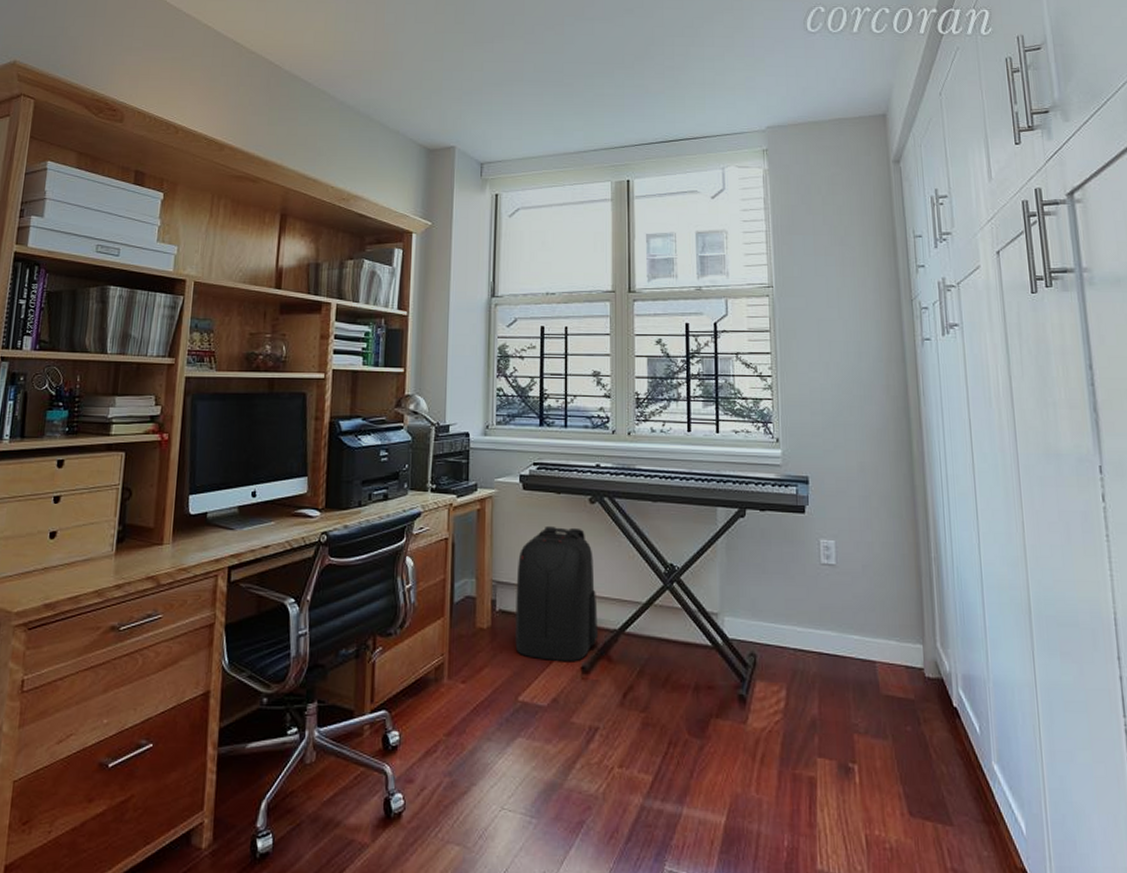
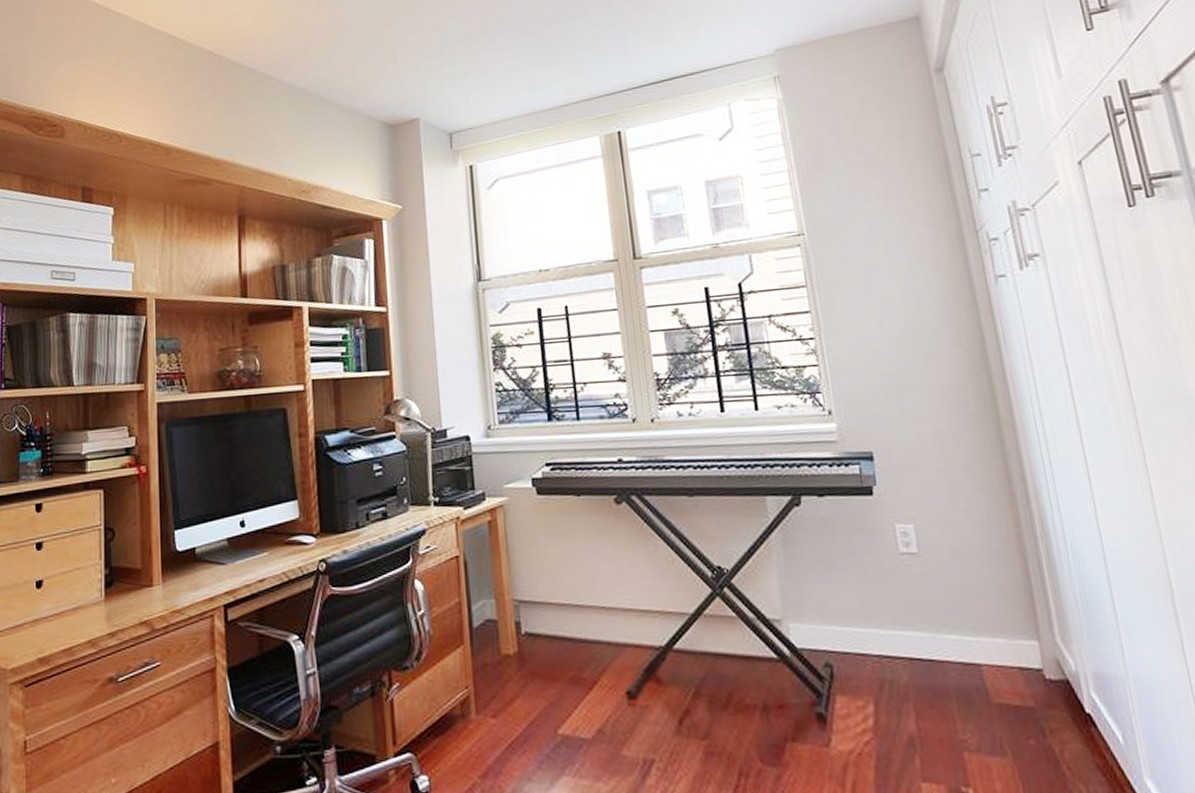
backpack: present [515,525,599,662] -> none [540,533,643,687]

